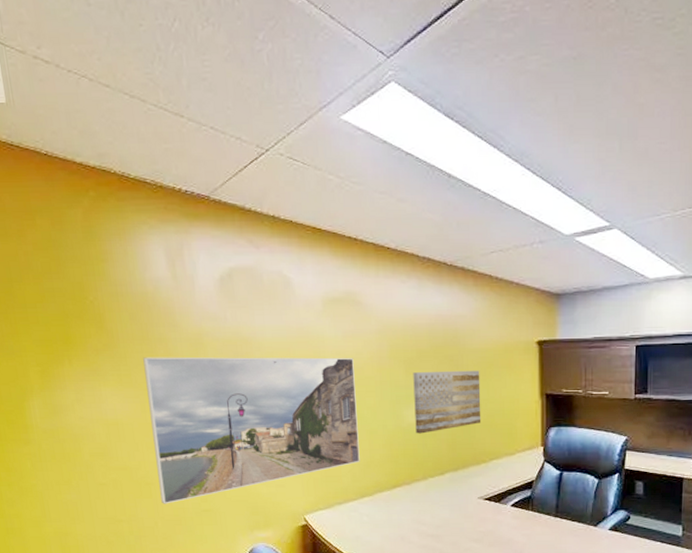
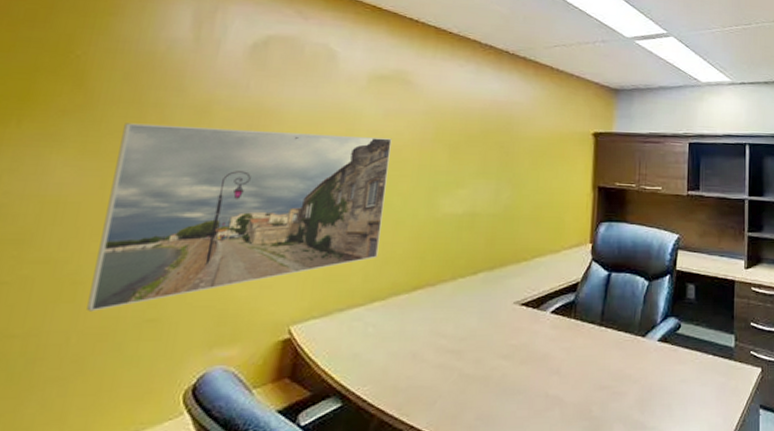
wall art: present [413,370,481,434] -> none [451,157,531,226]

